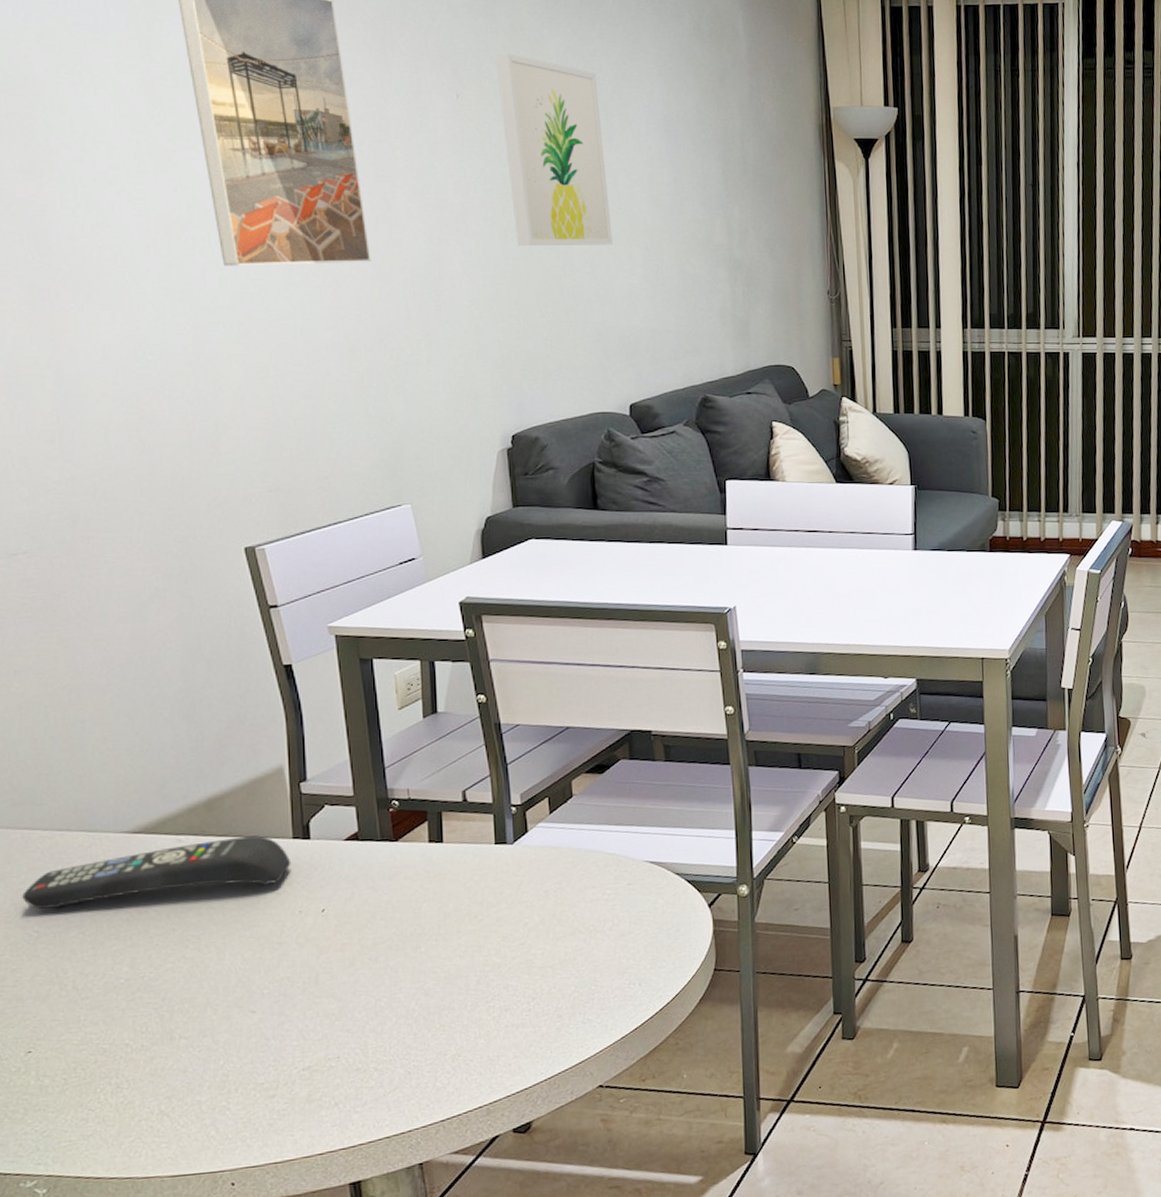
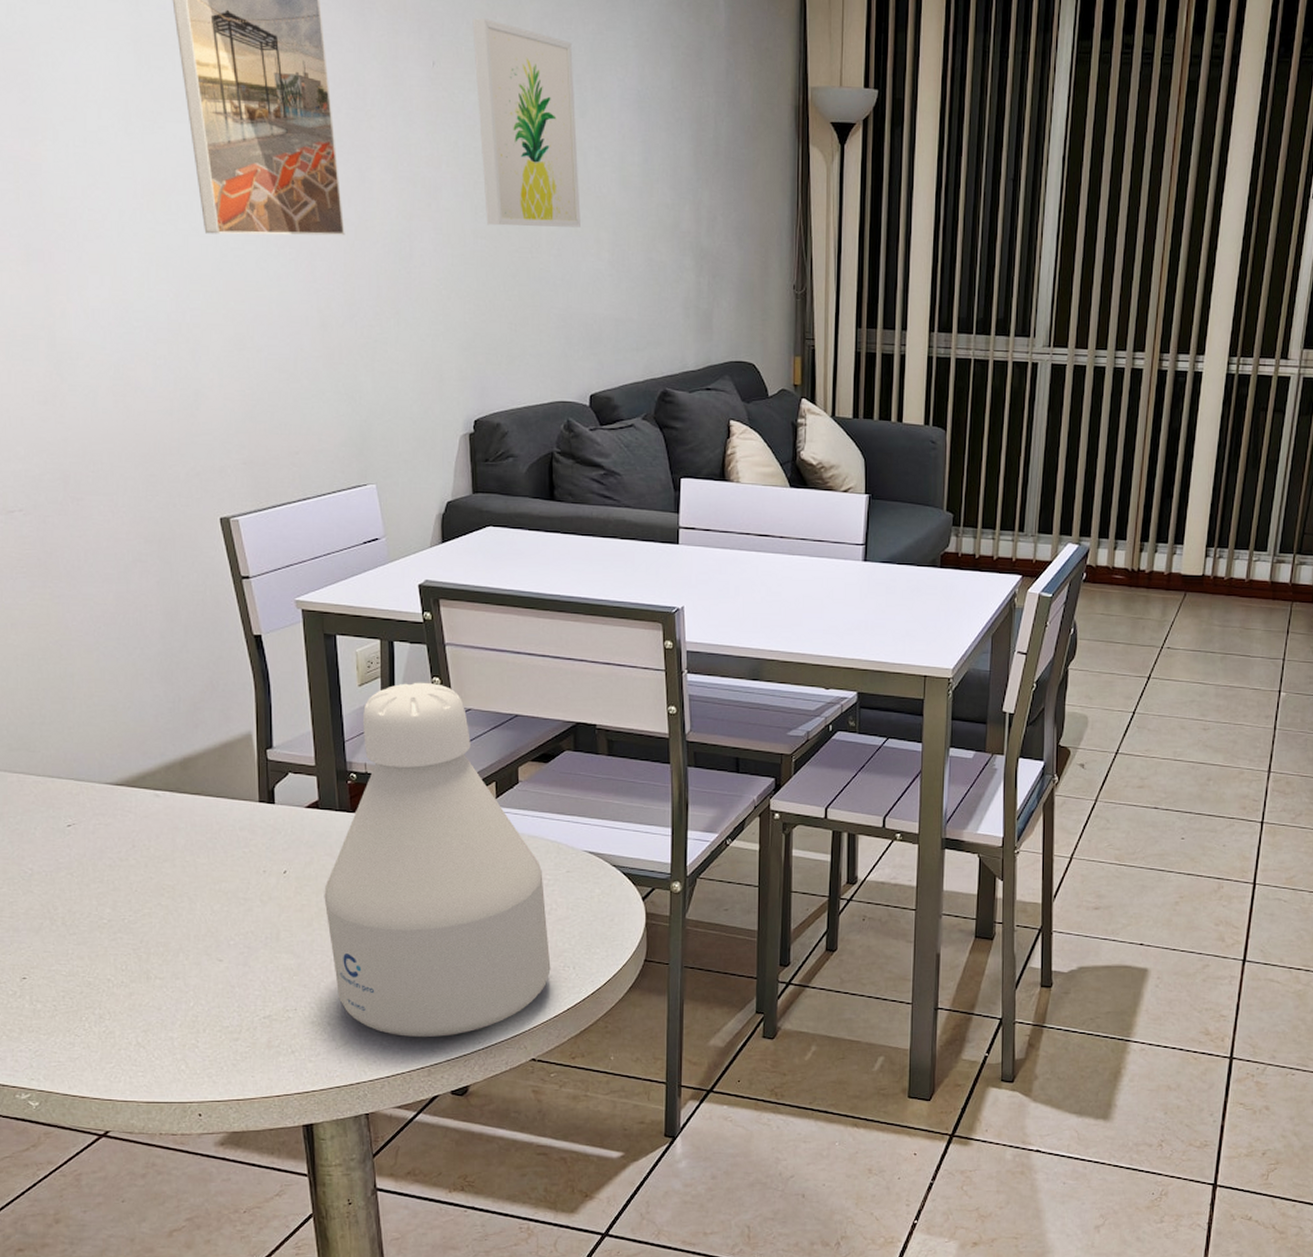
remote control: present [22,835,292,909] -> none [18,796,257,850]
bottle: none [366,700,615,1075] -> present [324,682,551,1038]

